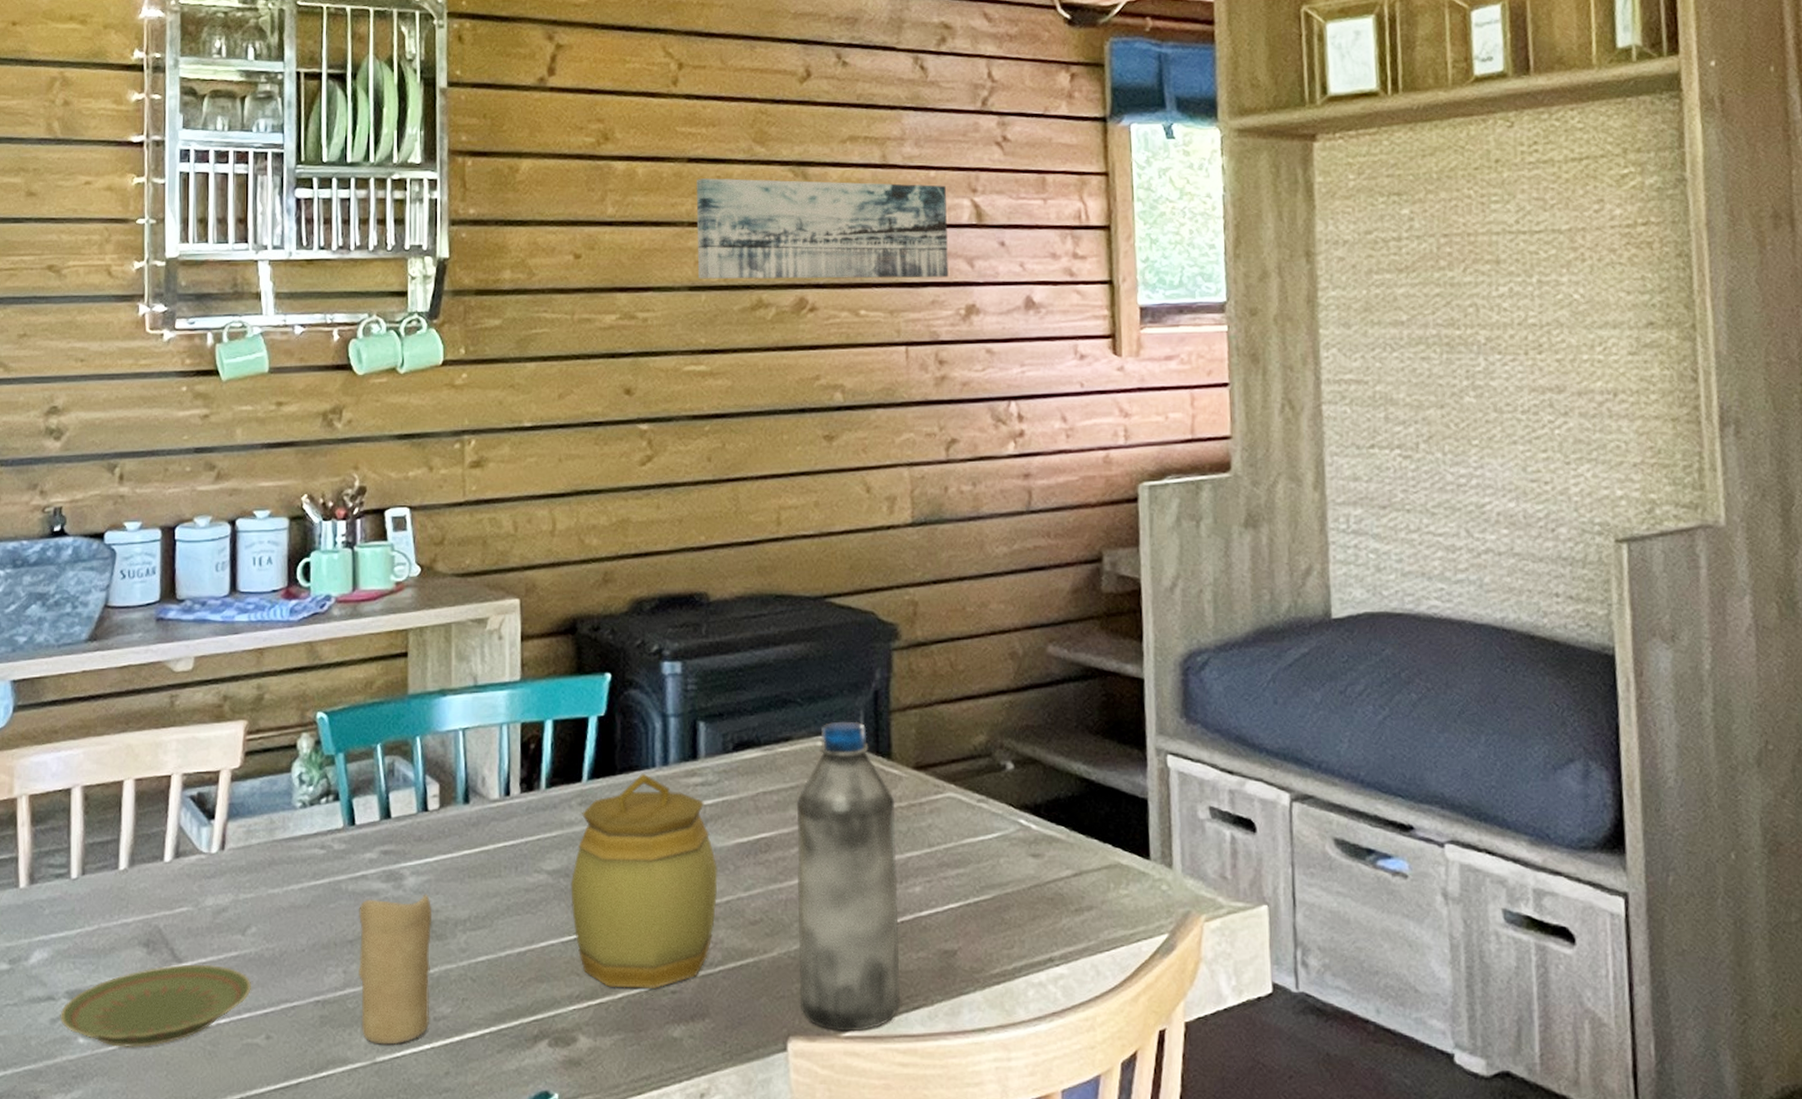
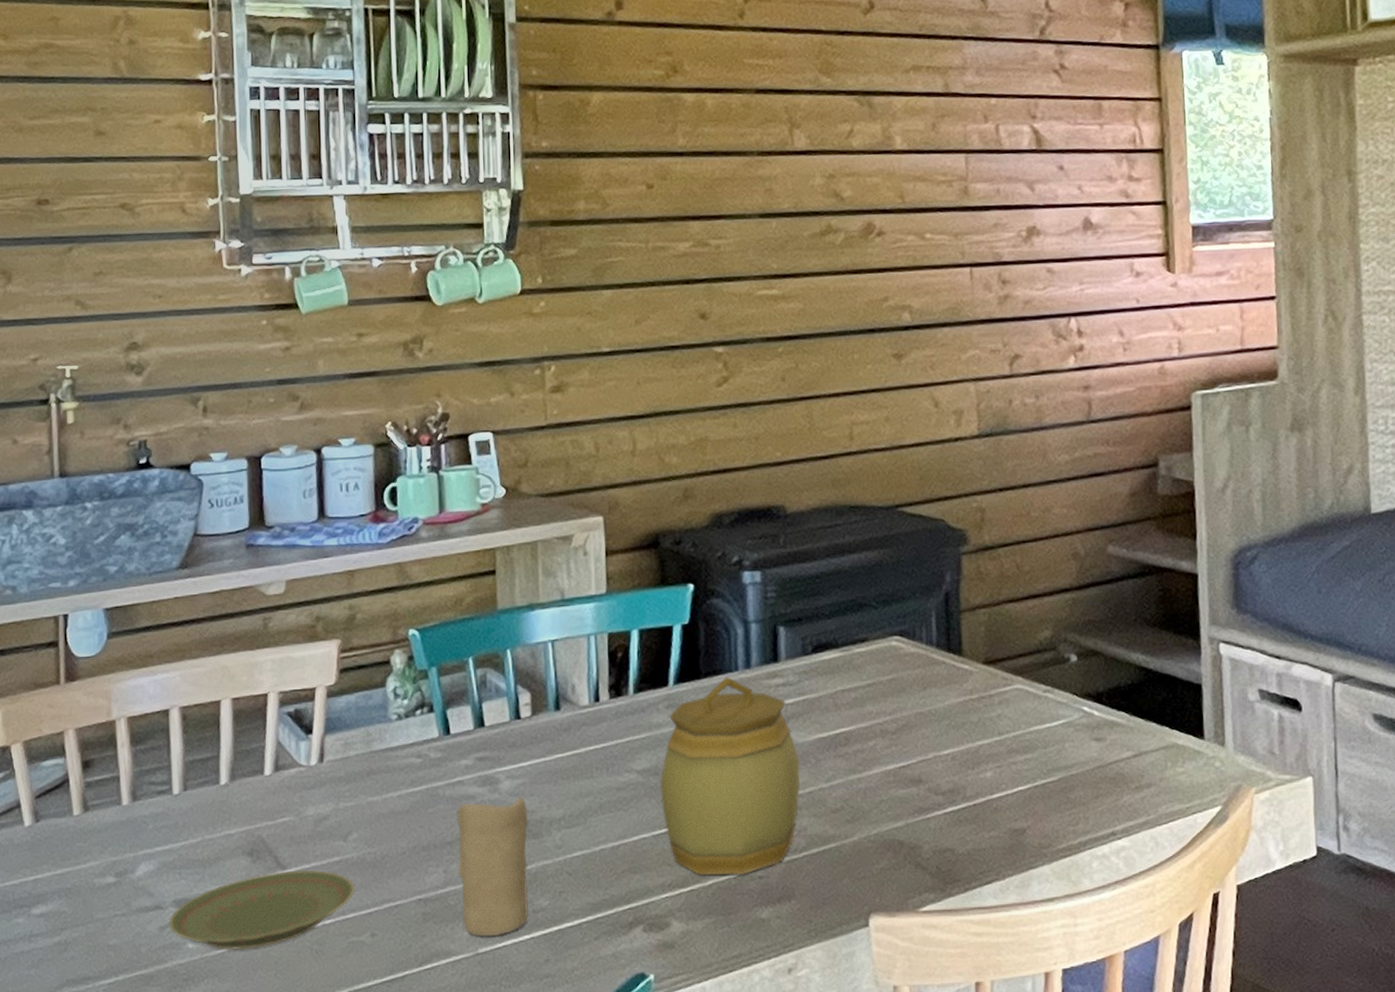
wall art: present [696,178,949,279] -> none [764,108,1010,207]
water bottle: present [796,721,901,1032] -> none [873,621,975,907]

